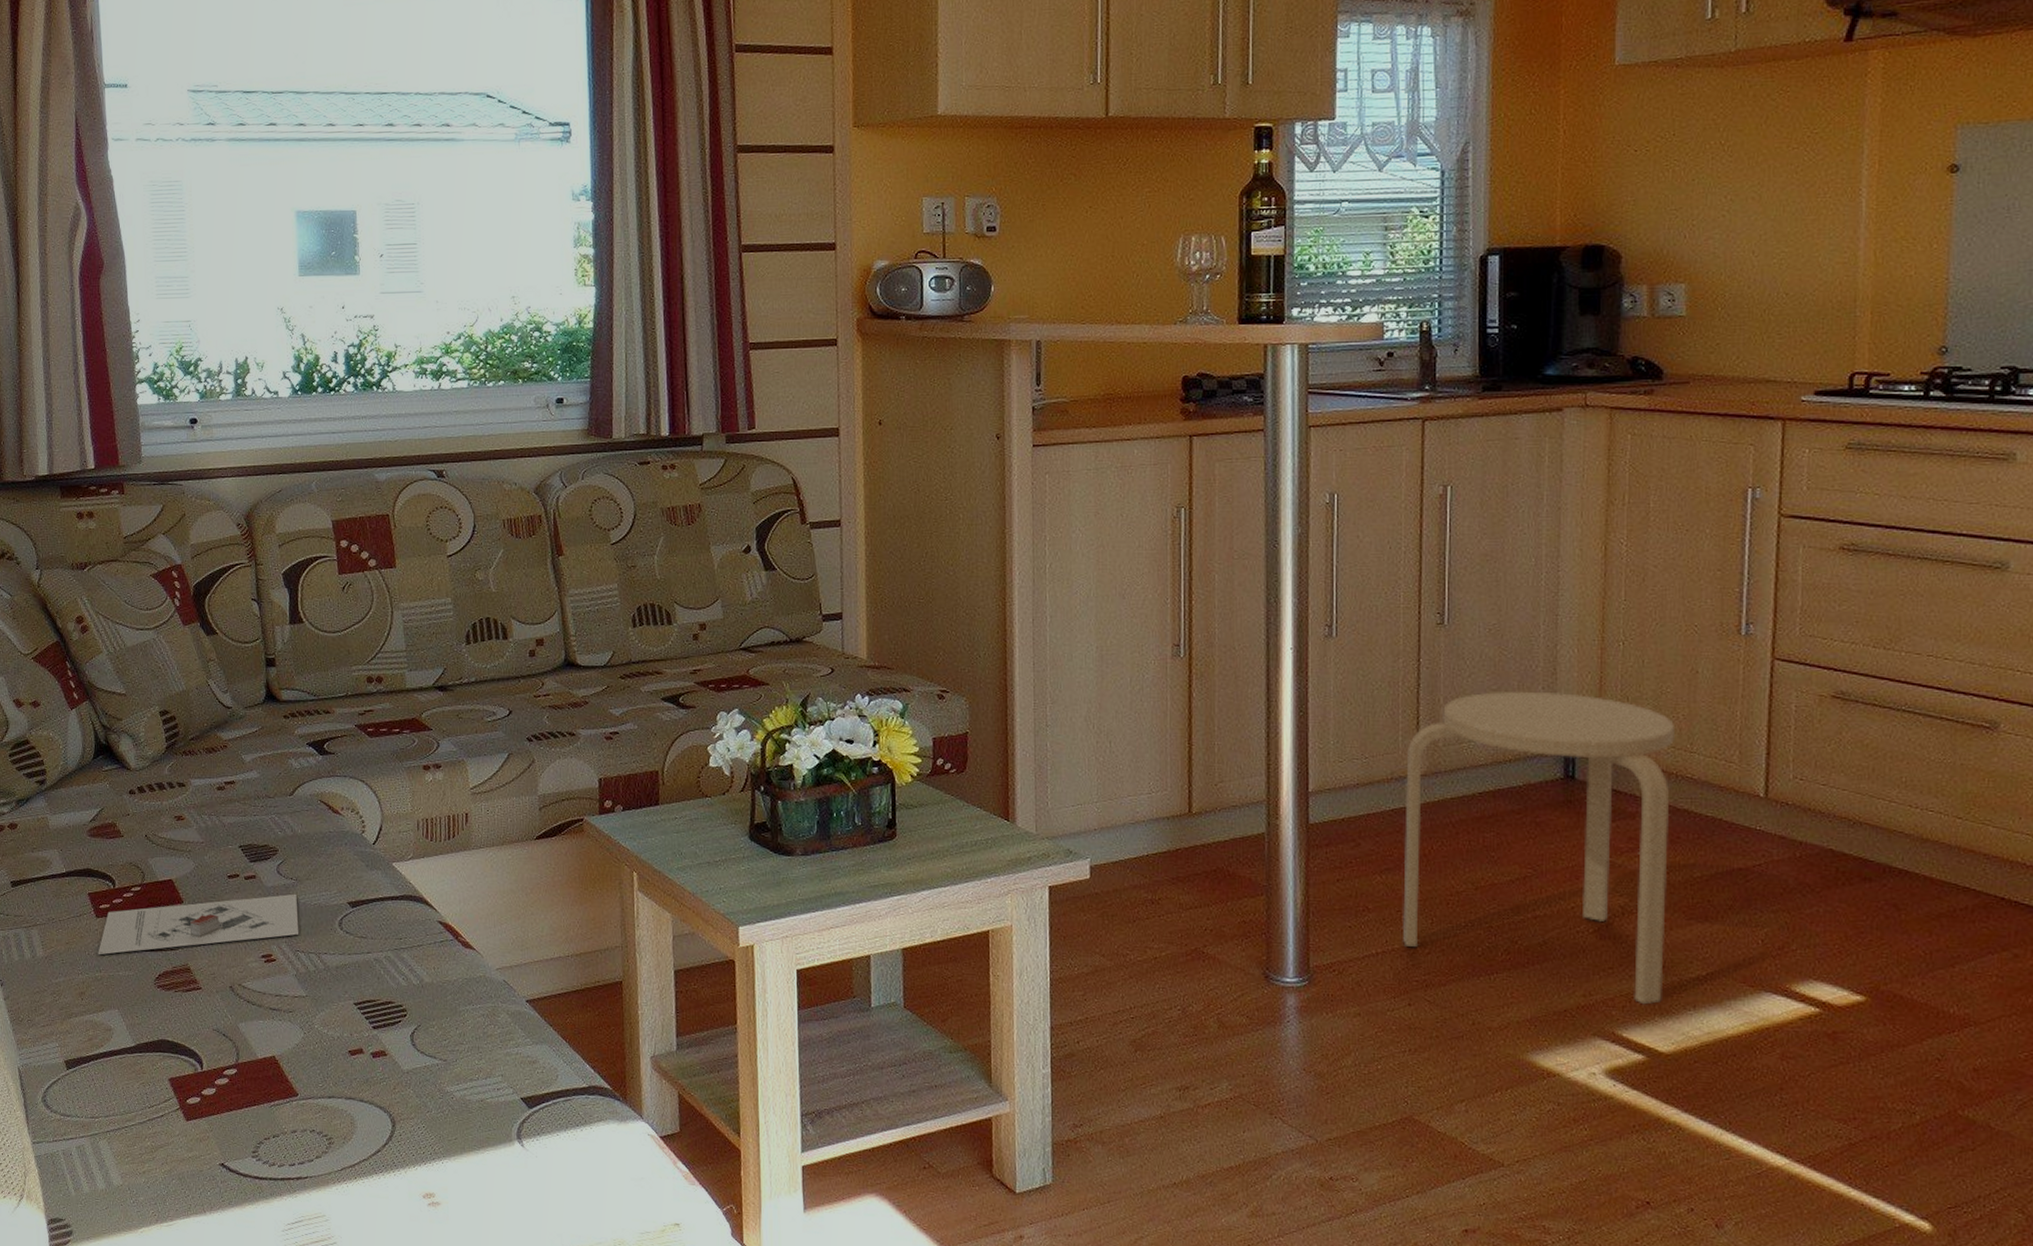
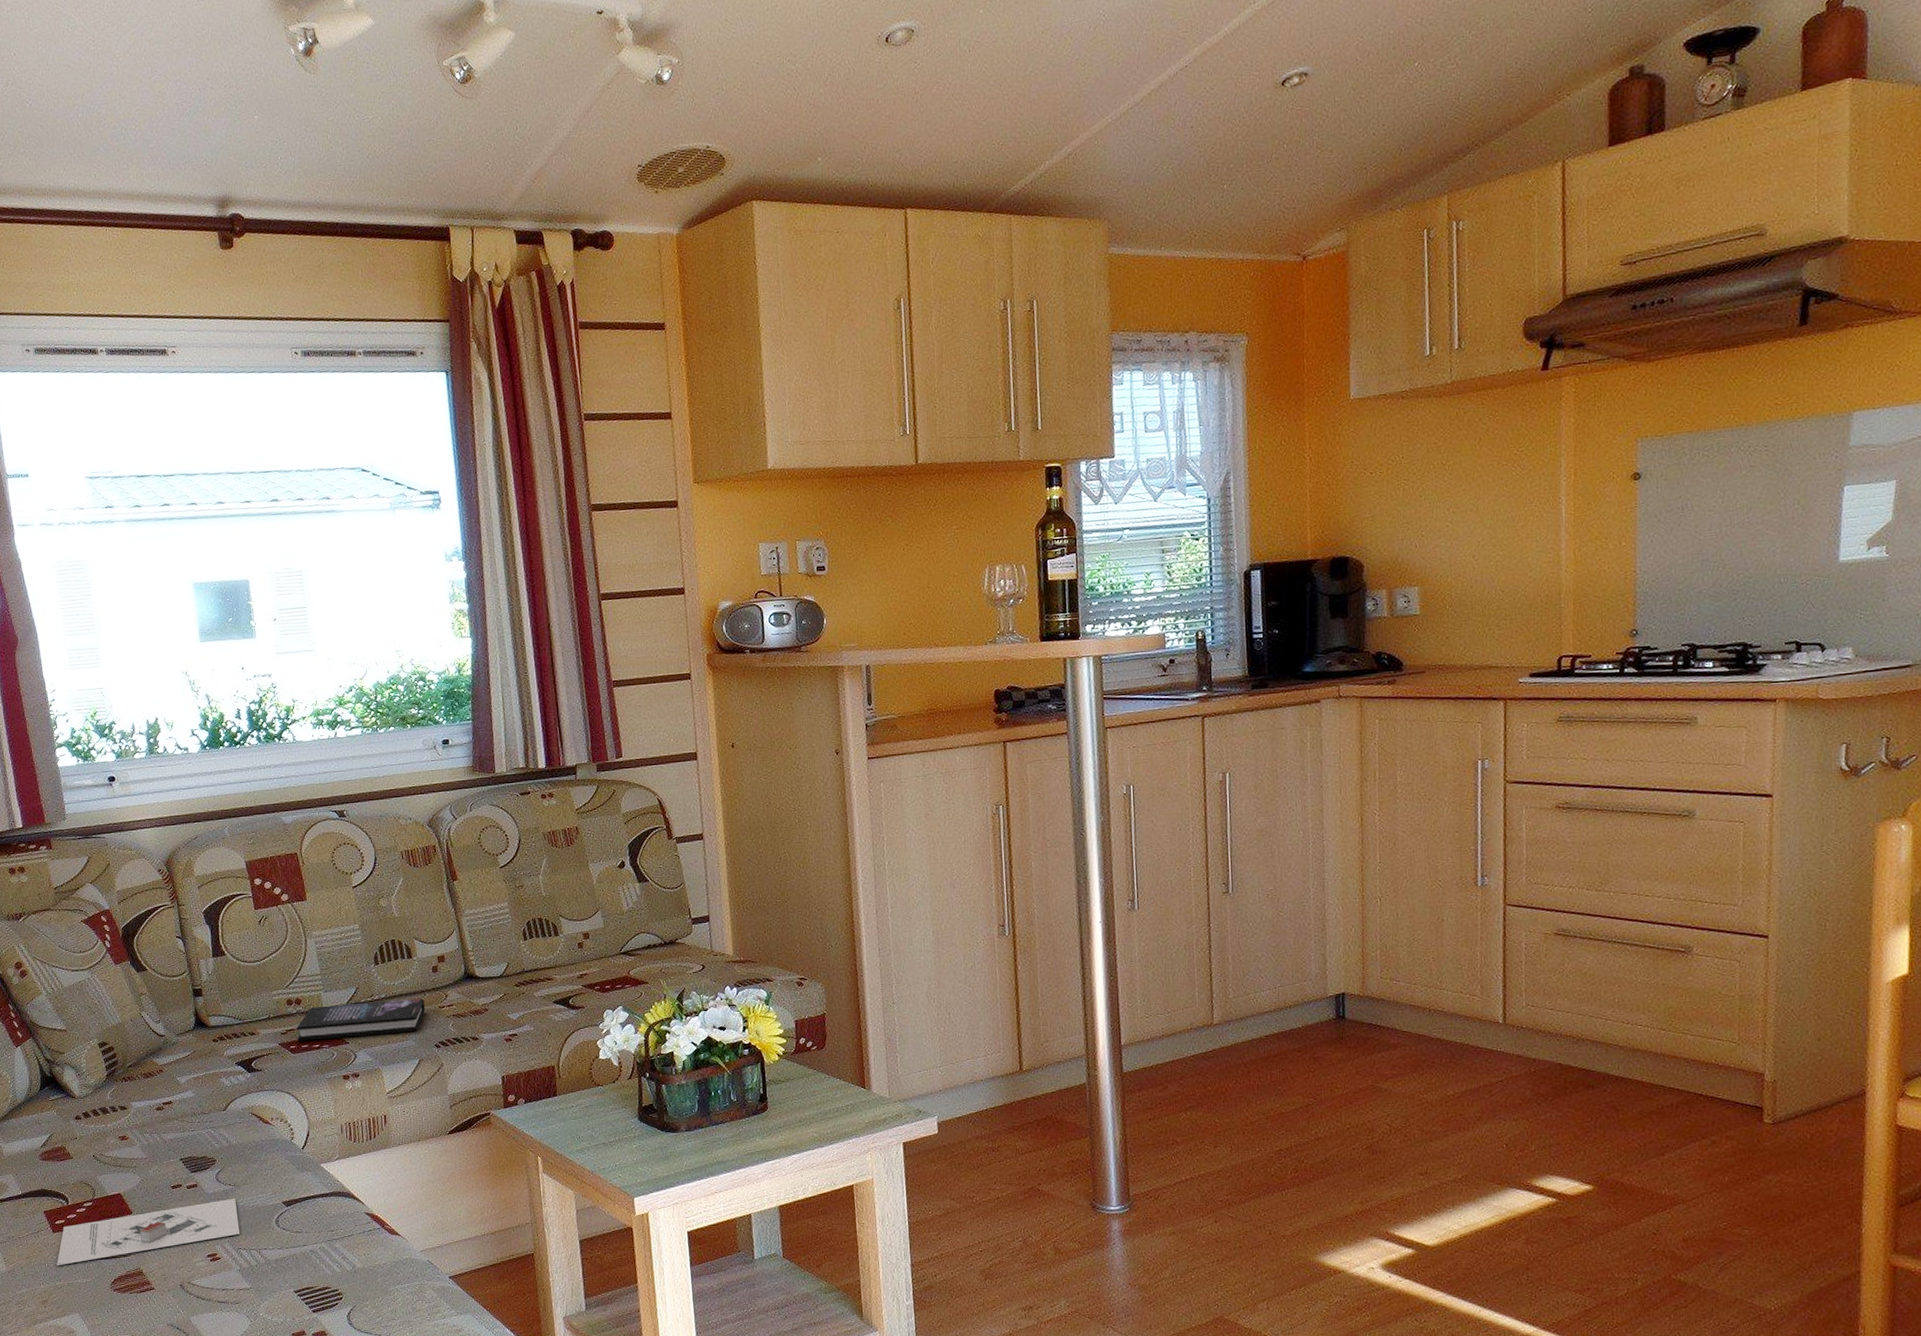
book: none [375,684,518,724] -> present [296,998,425,1041]
stool: present [1402,690,1676,1005] -> none [1203,945,1427,1207]

